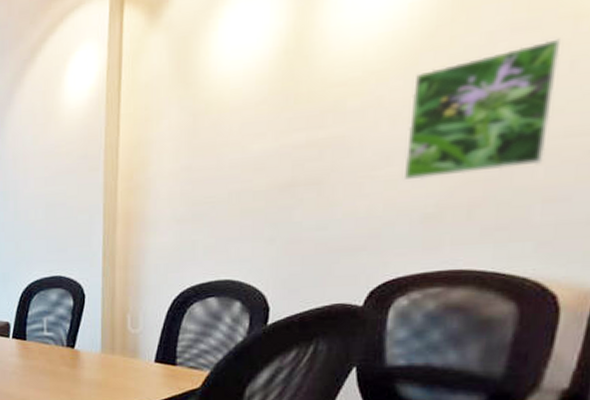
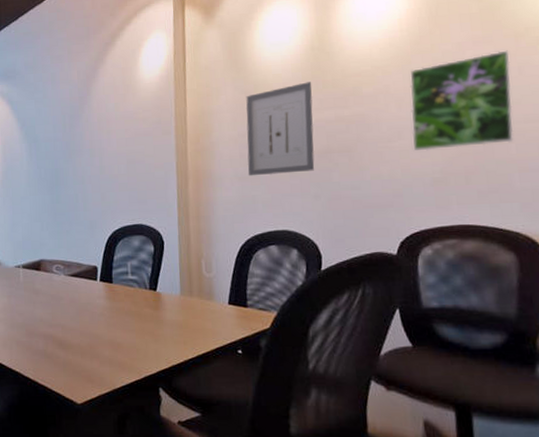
wall art: none [189,96,281,218] -> present [246,82,315,176]

